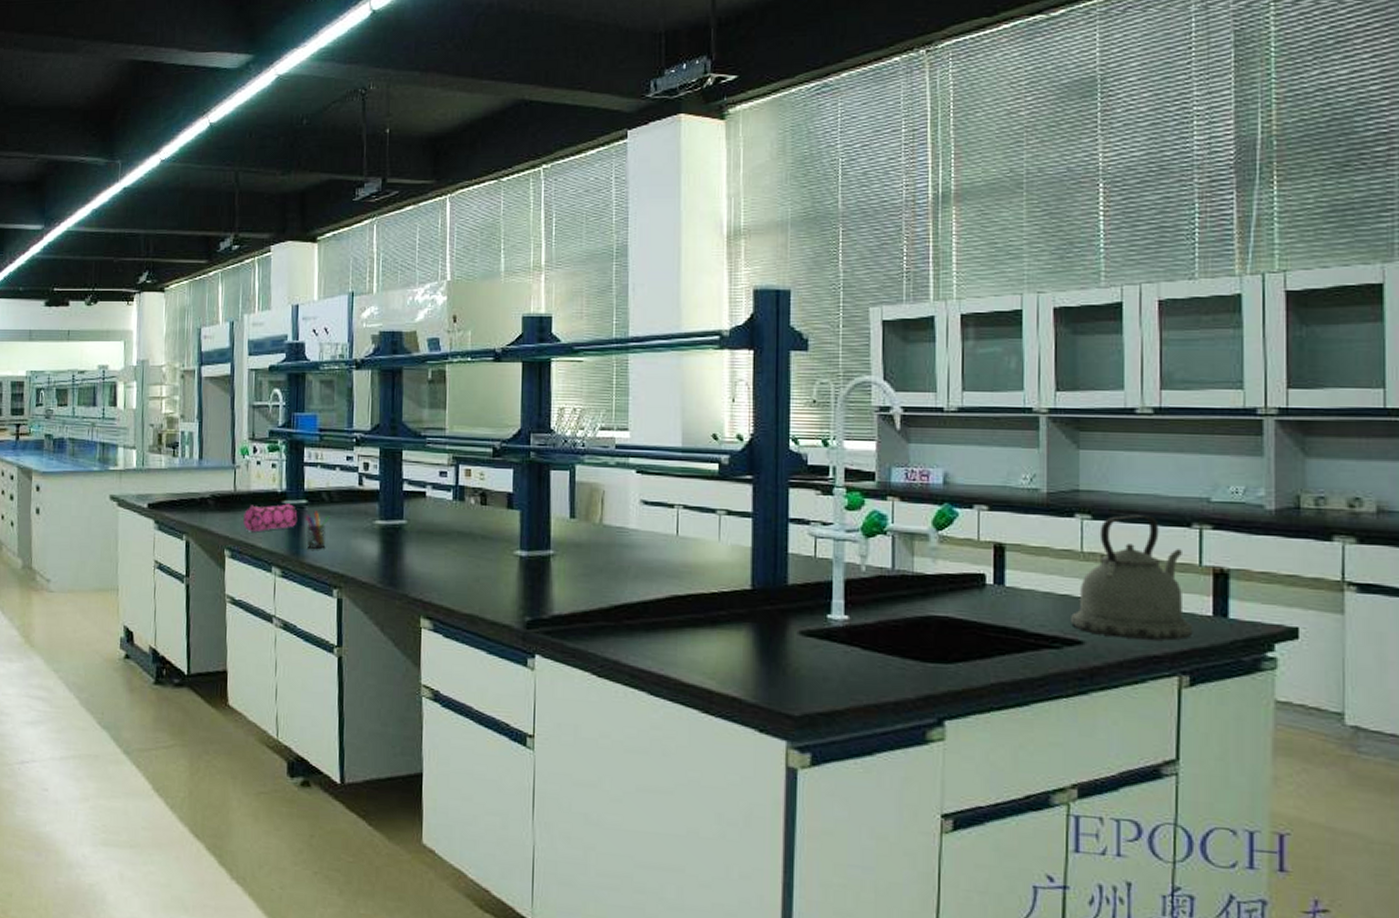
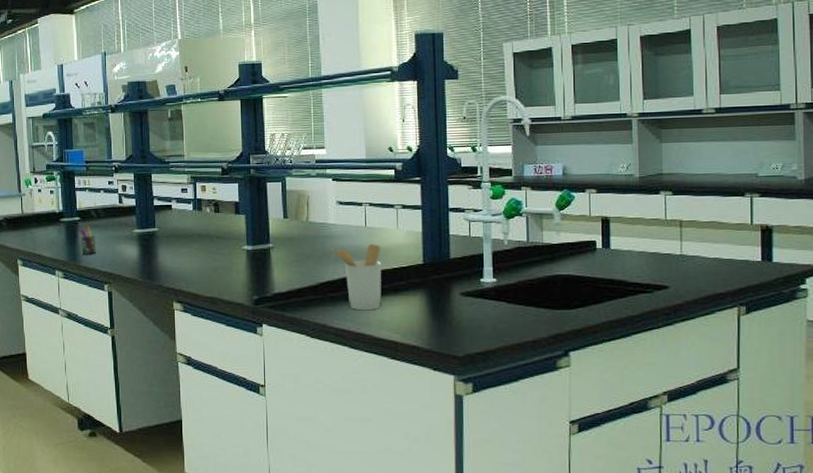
pencil case: present [243,503,298,532] -> none [31,221,73,245]
utensil holder: none [630,559,696,646] -> present [331,244,382,310]
kettle: present [1071,515,1193,641] -> none [659,190,748,282]

